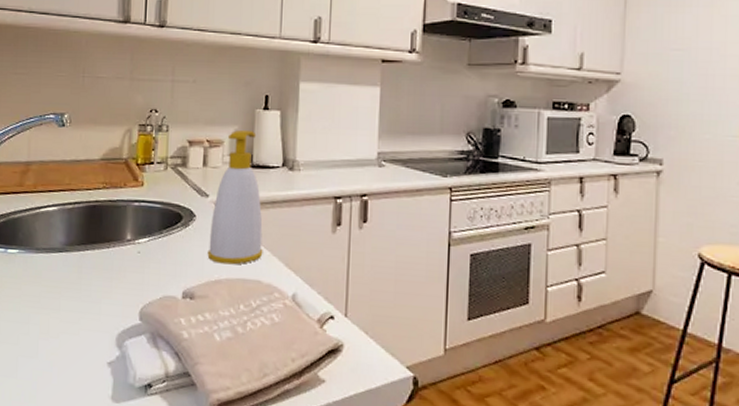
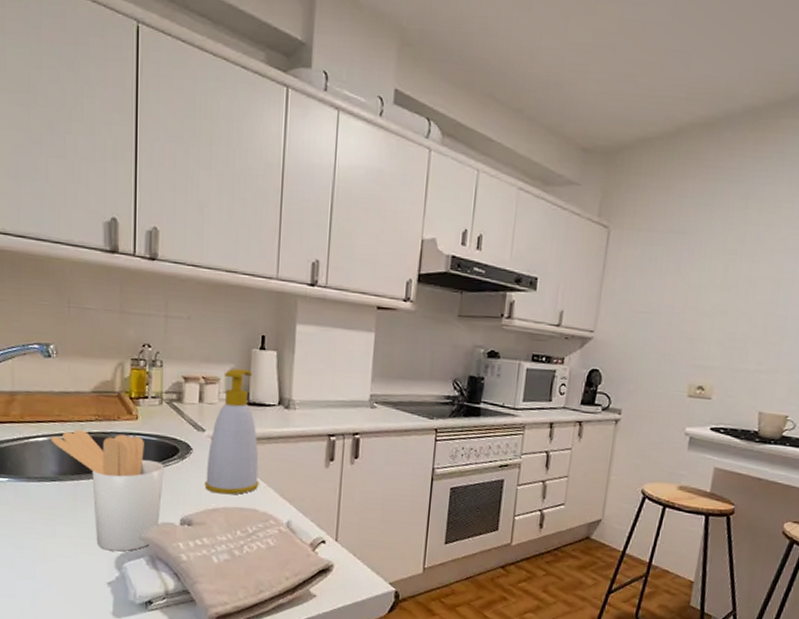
utensil holder: none [60,197,168,328] -> present [50,429,164,552]

